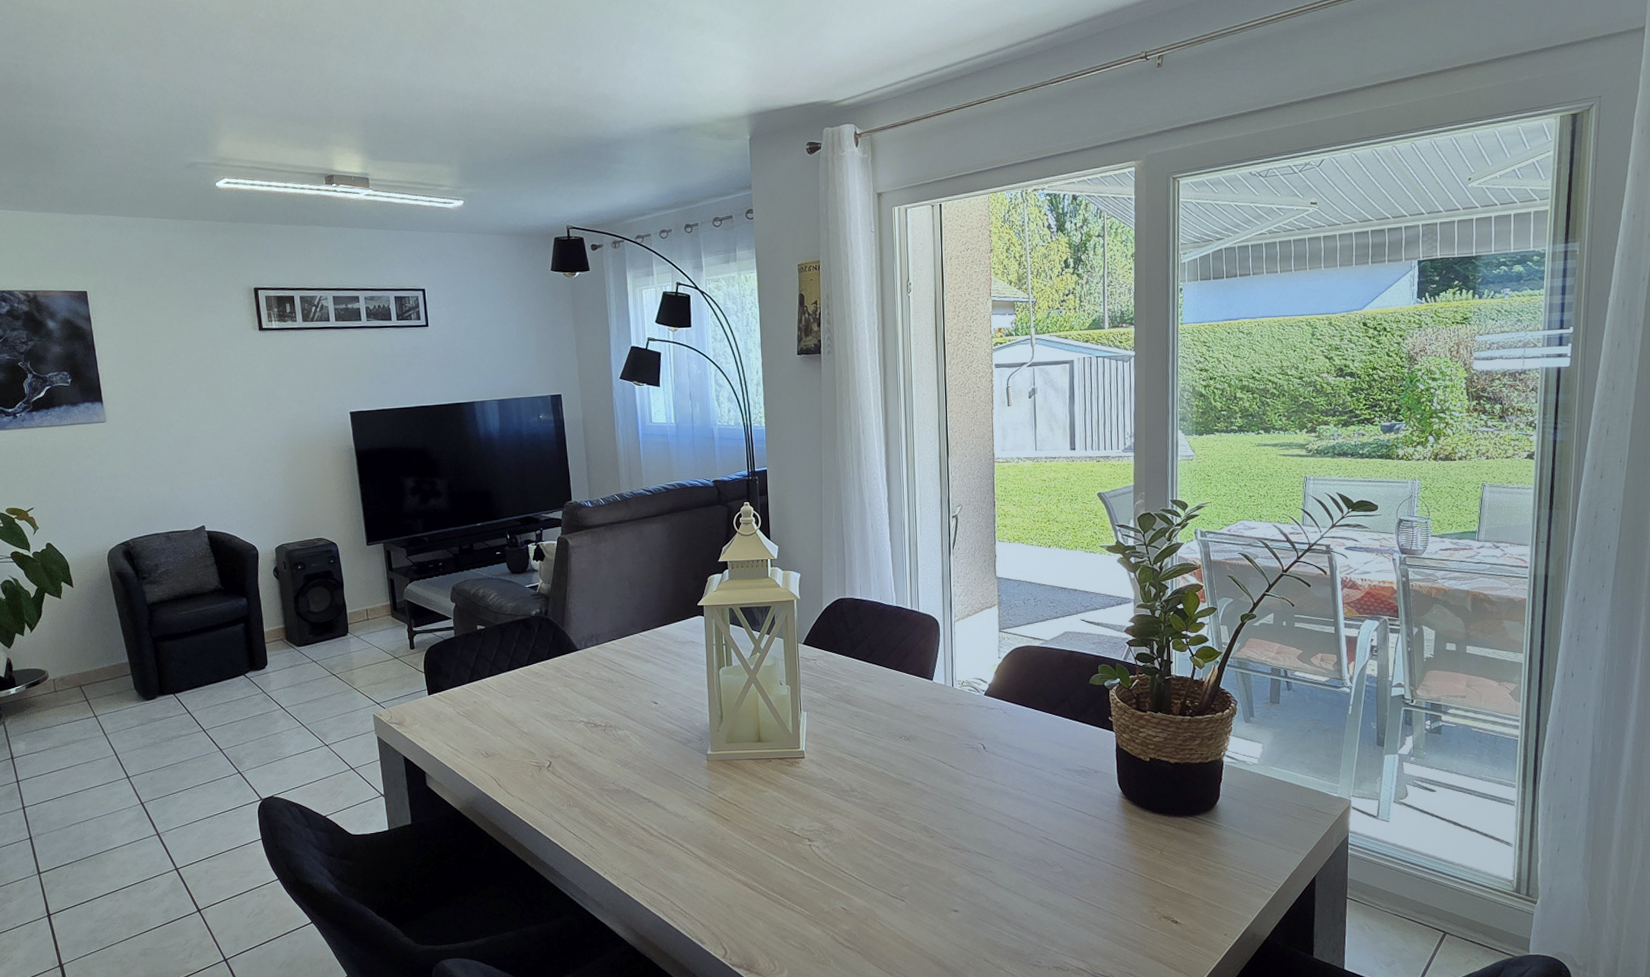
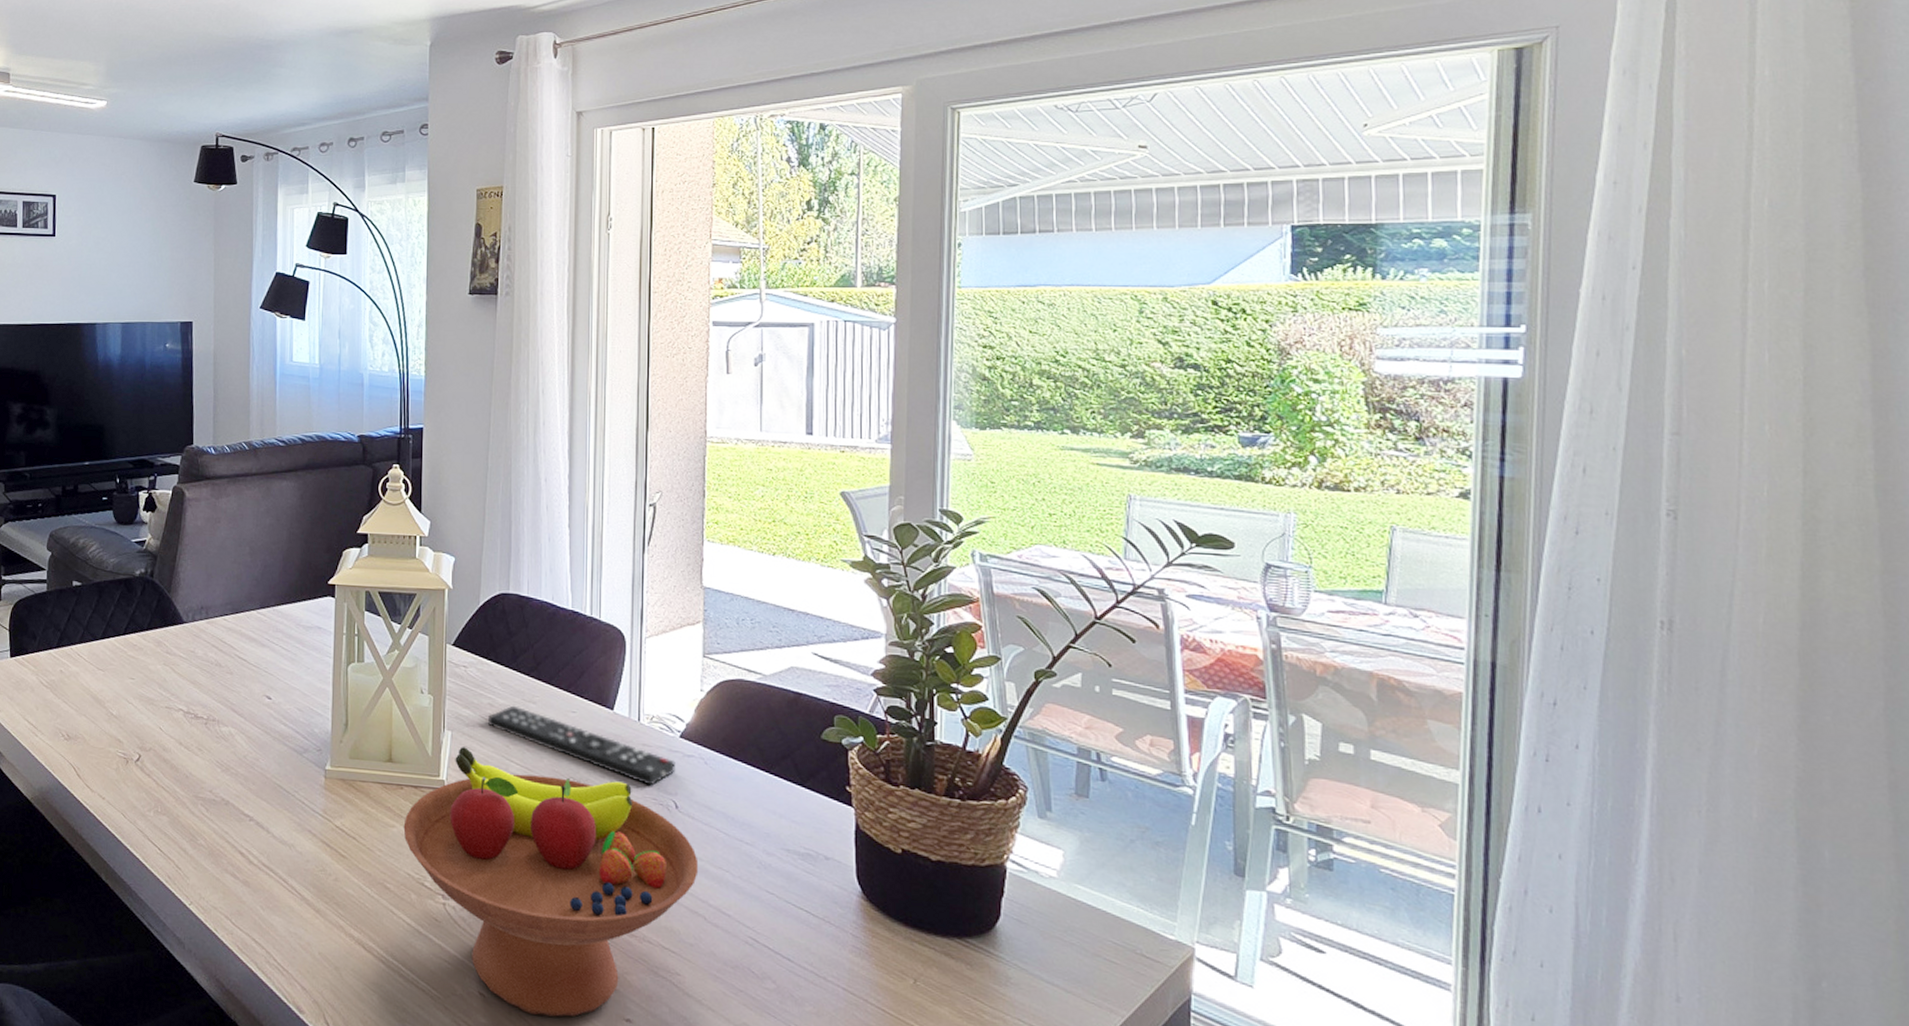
fruit bowl: none [773,723,1003,917] -> present [403,747,699,1017]
remote control: none [835,686,982,735] -> present [488,705,676,786]

